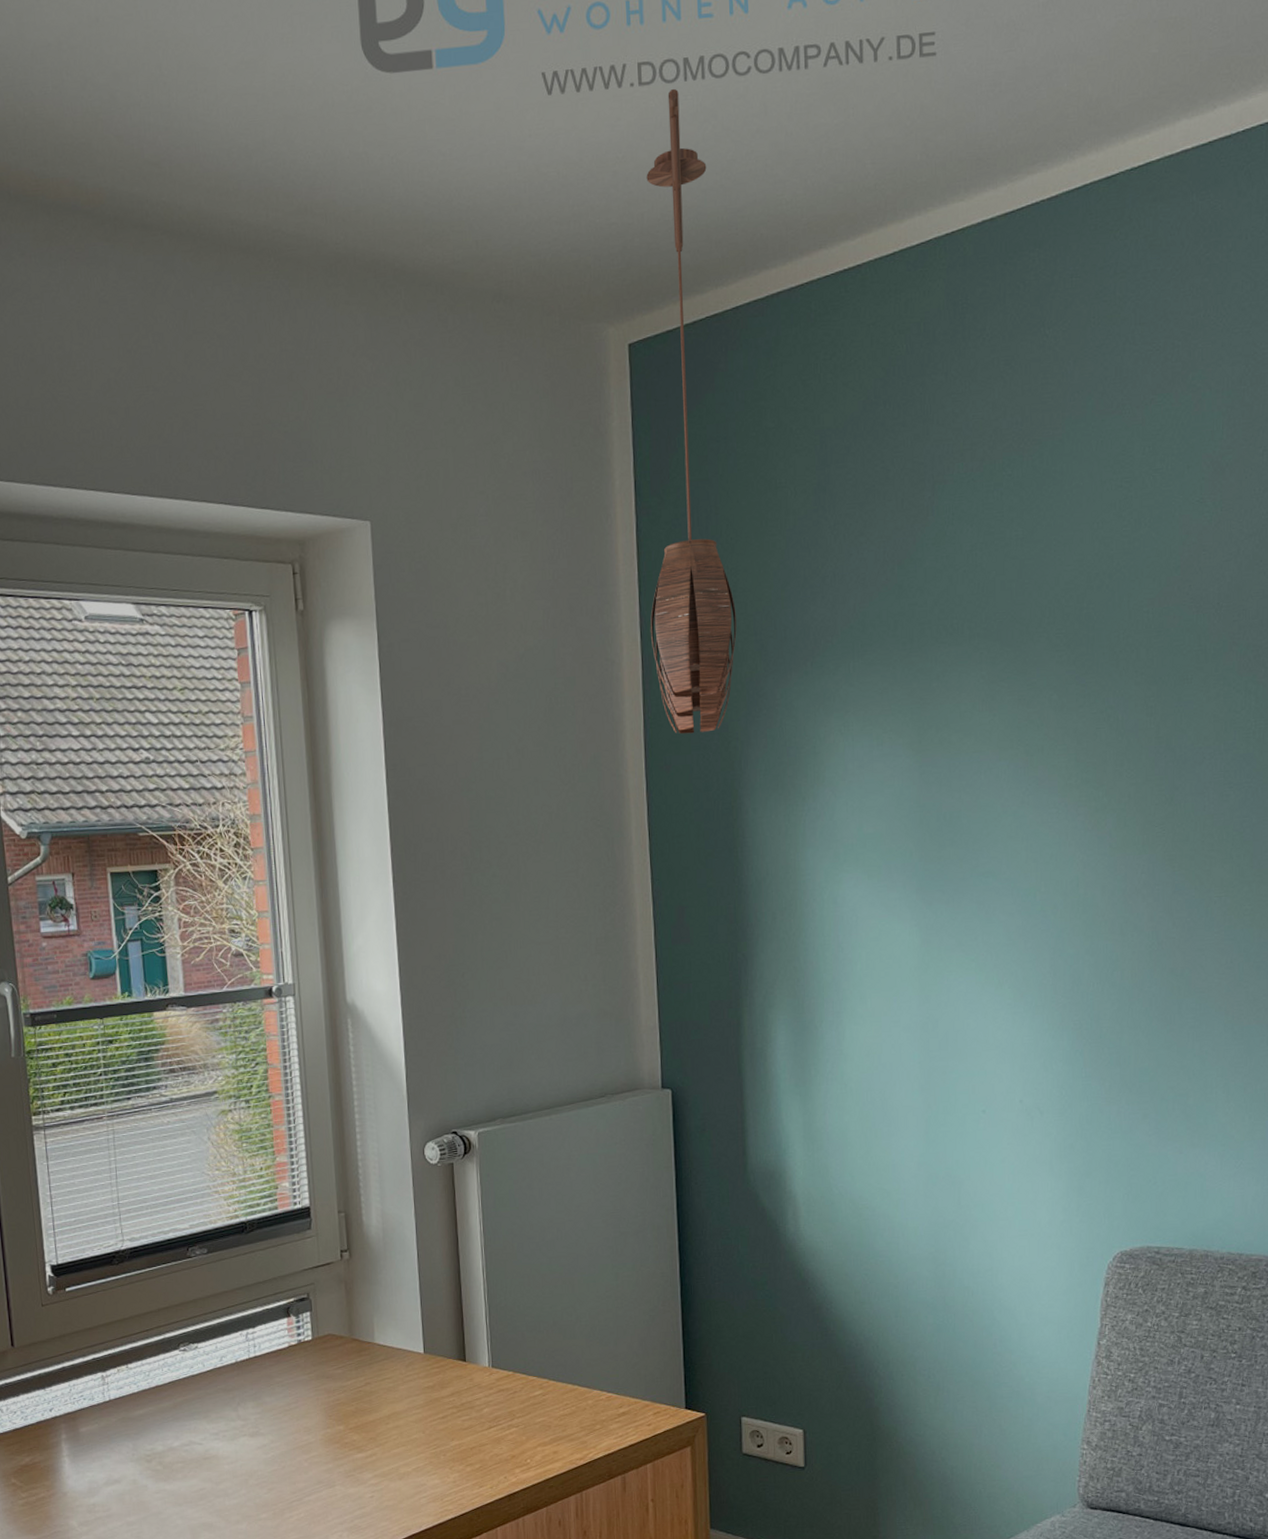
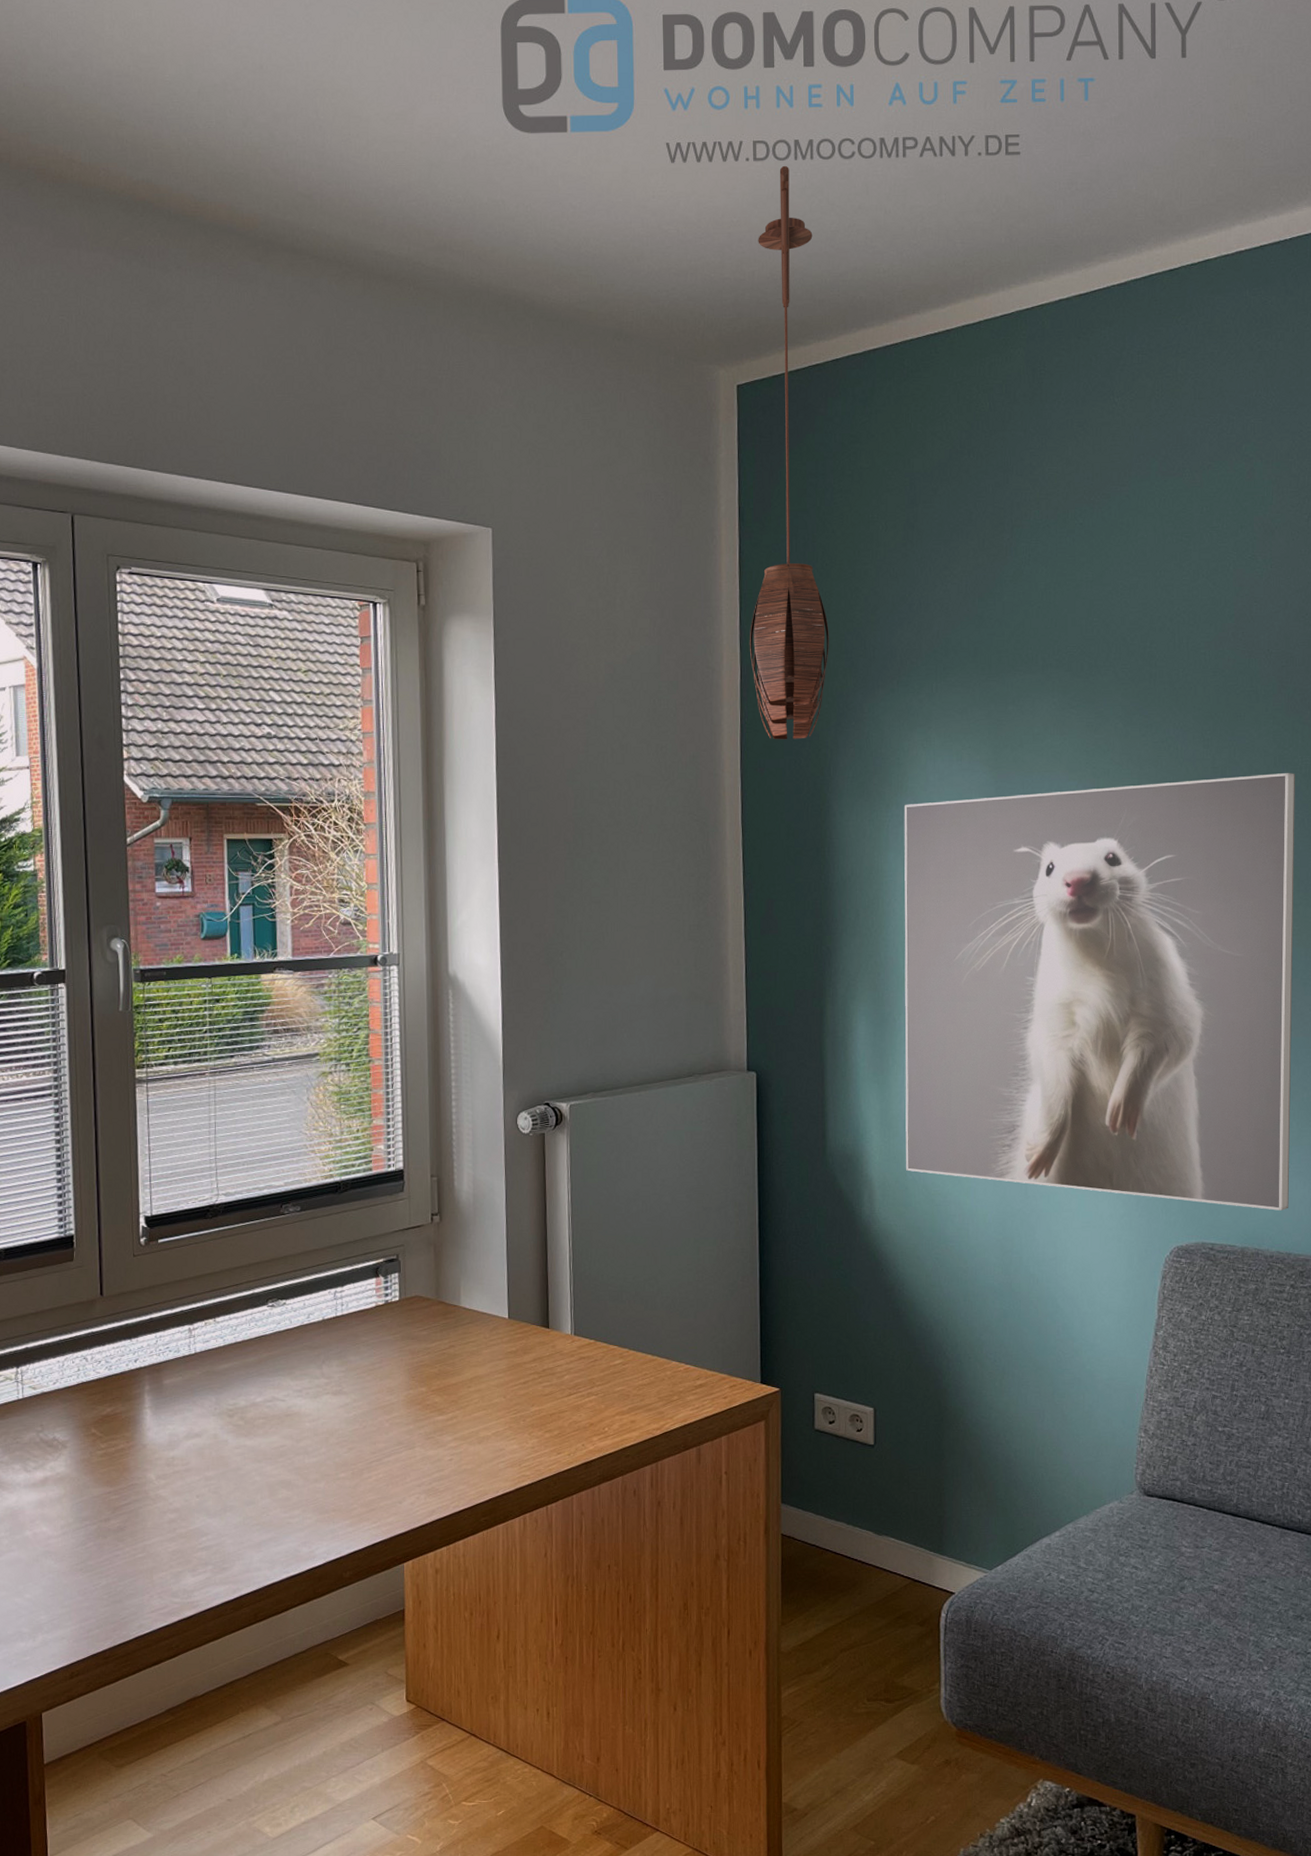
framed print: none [821,738,1248,1210] -> present [904,773,1295,1211]

